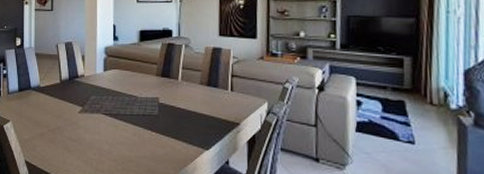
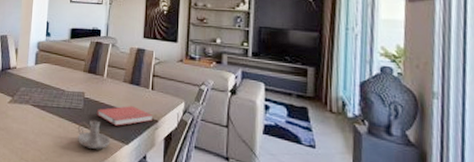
candle holder: none [153,126,190,156] -> present [77,120,110,149]
book: none [173,109,233,131] -> present [96,106,152,126]

